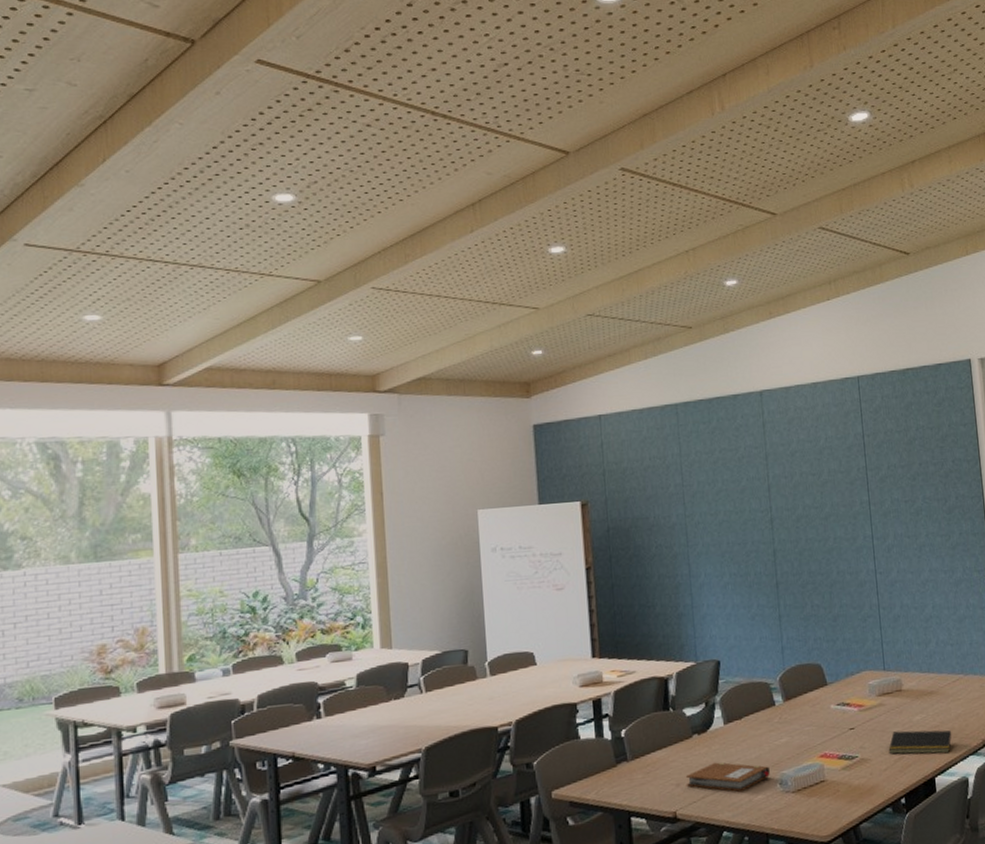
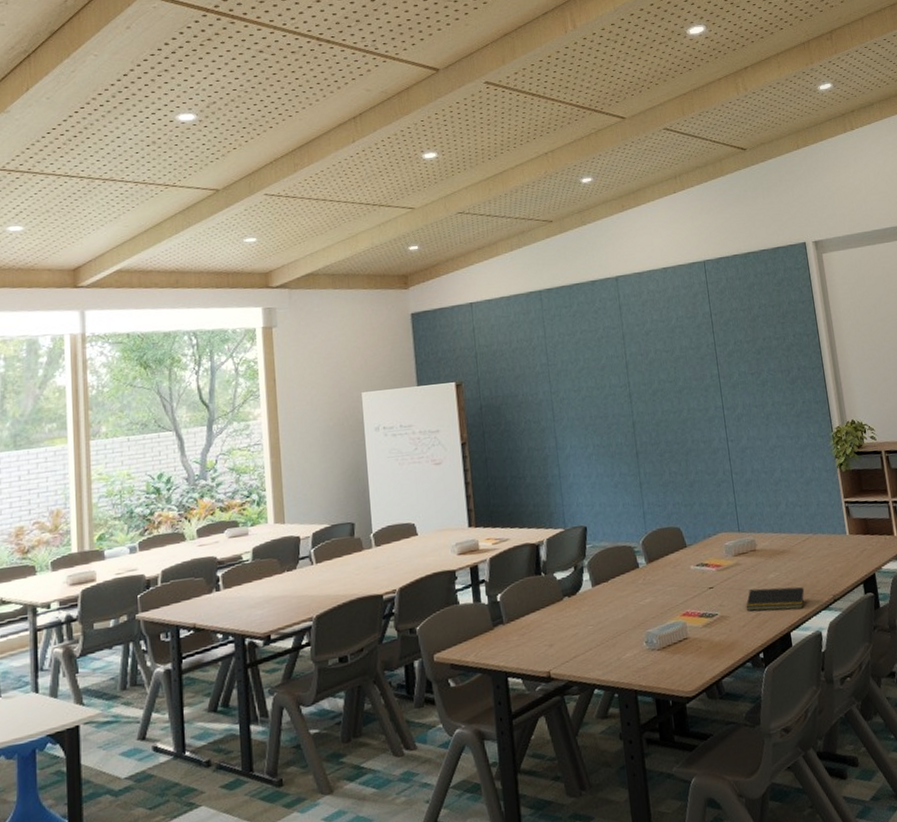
notebook: present [685,762,770,792] -> none [557,622,636,651]

